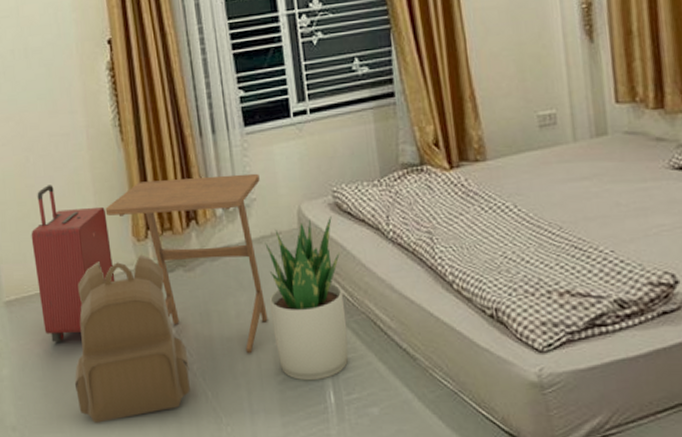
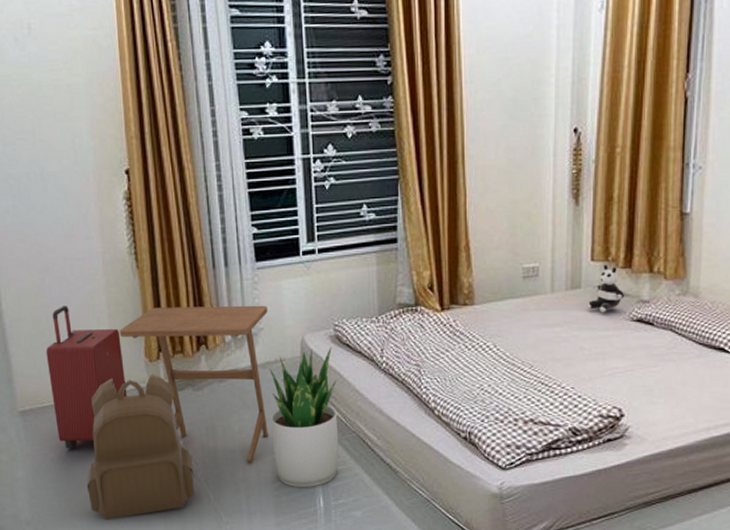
stuffed animal: none [617,106,661,161] -> present [587,264,625,312]

